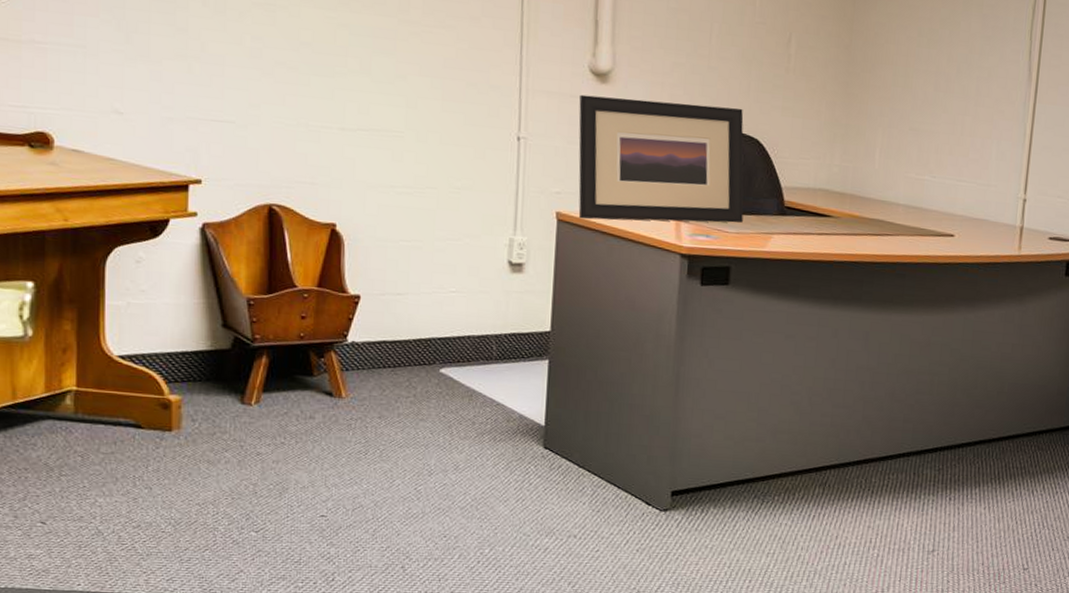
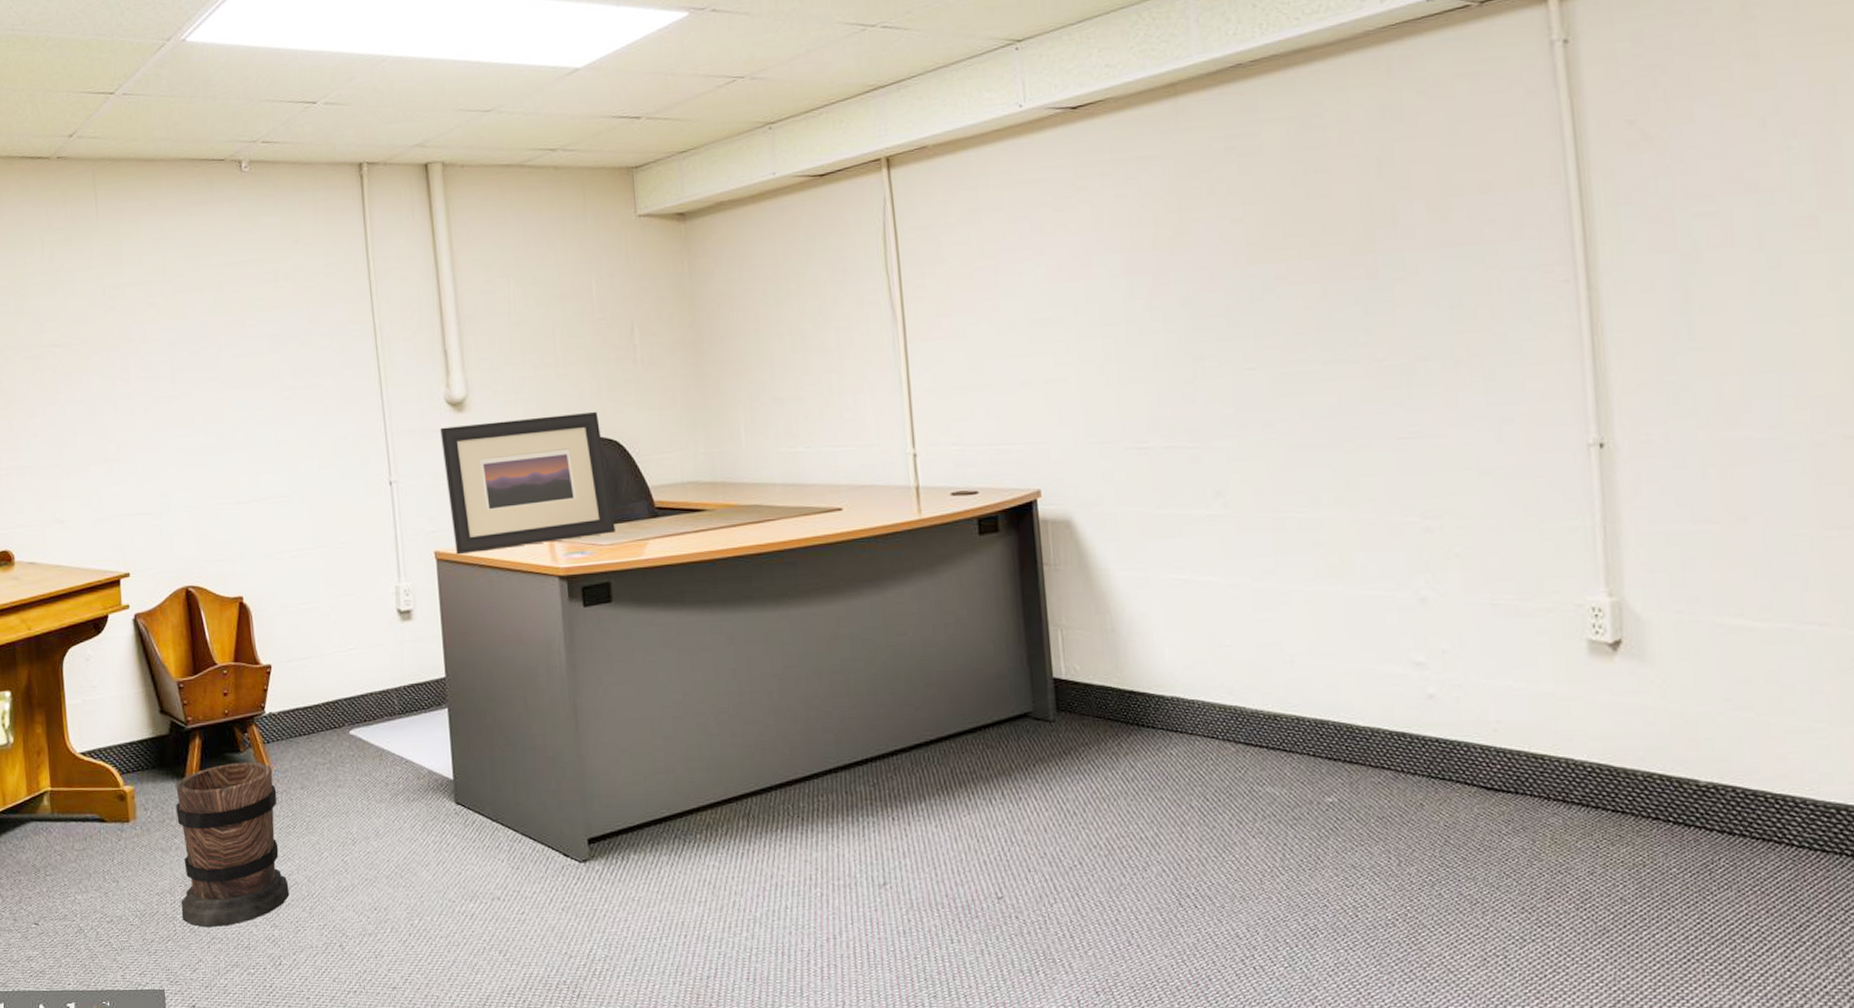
wooden barrel: none [224,385,353,541] -> present [176,762,290,927]

